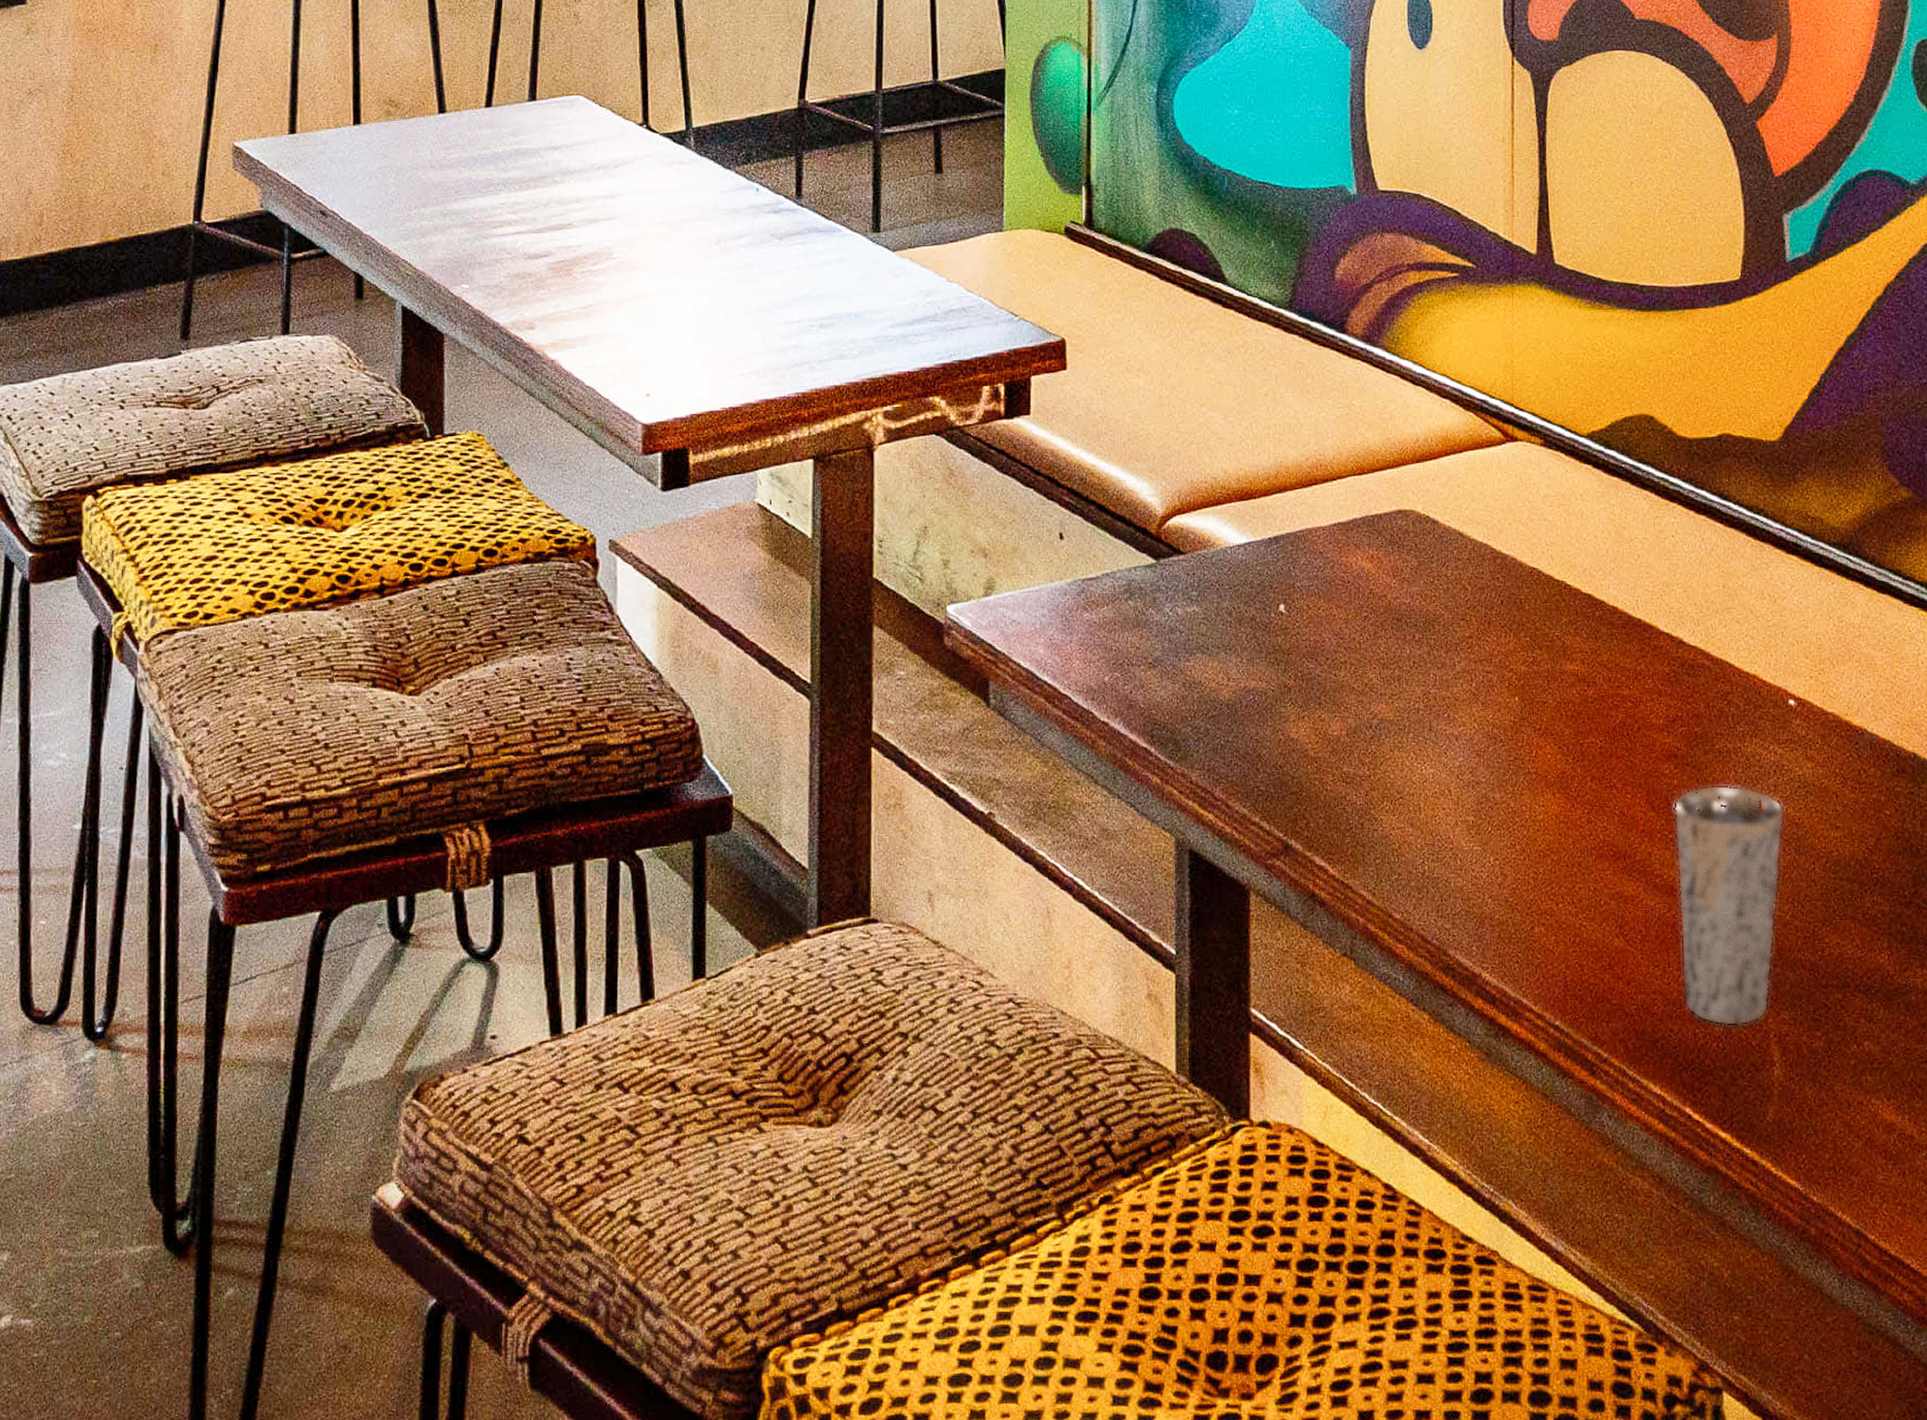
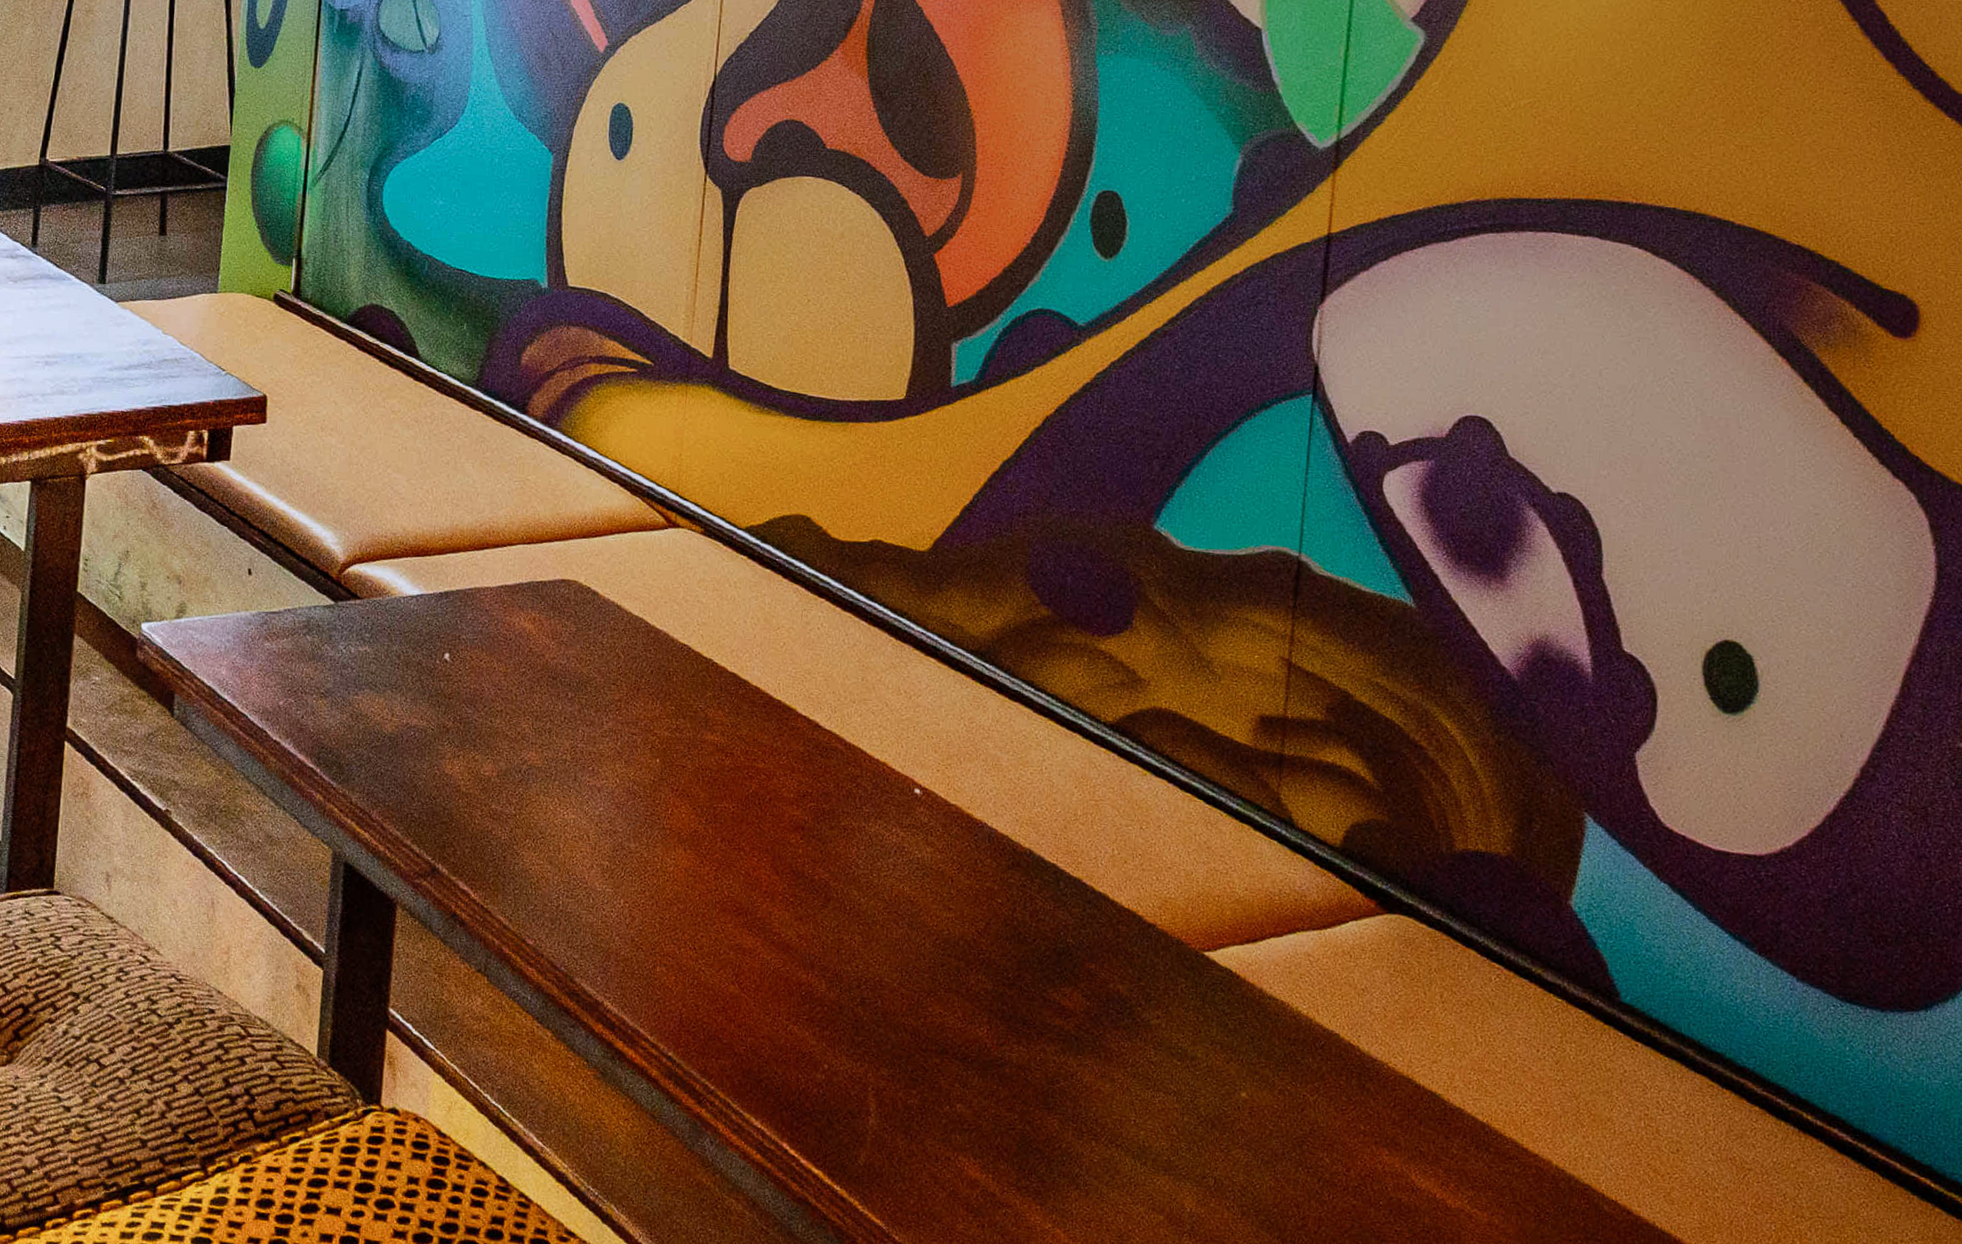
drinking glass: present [1674,785,1785,1027] -> none [788,857,902,1077]

